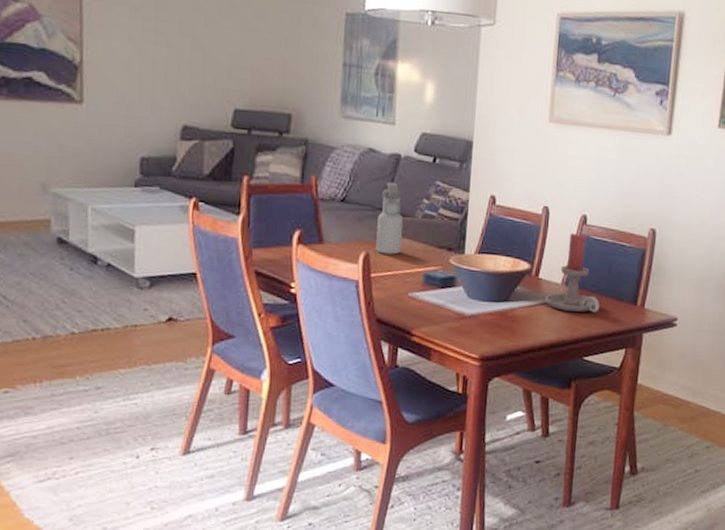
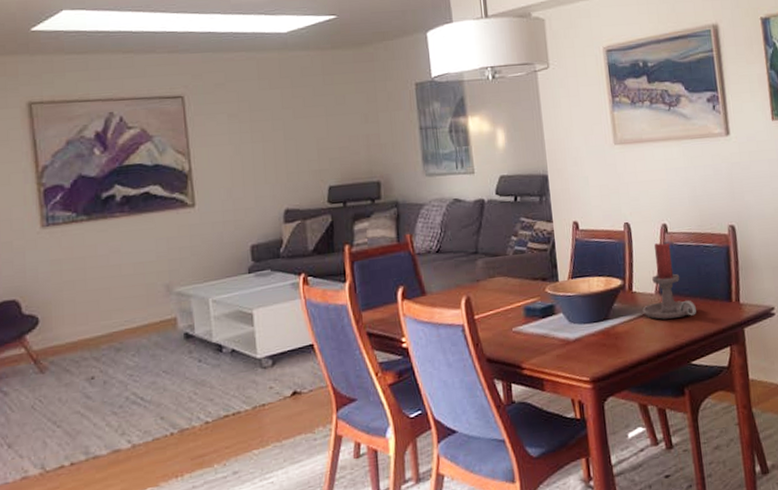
water bottle: present [376,181,403,255] -> none [472,226,500,295]

